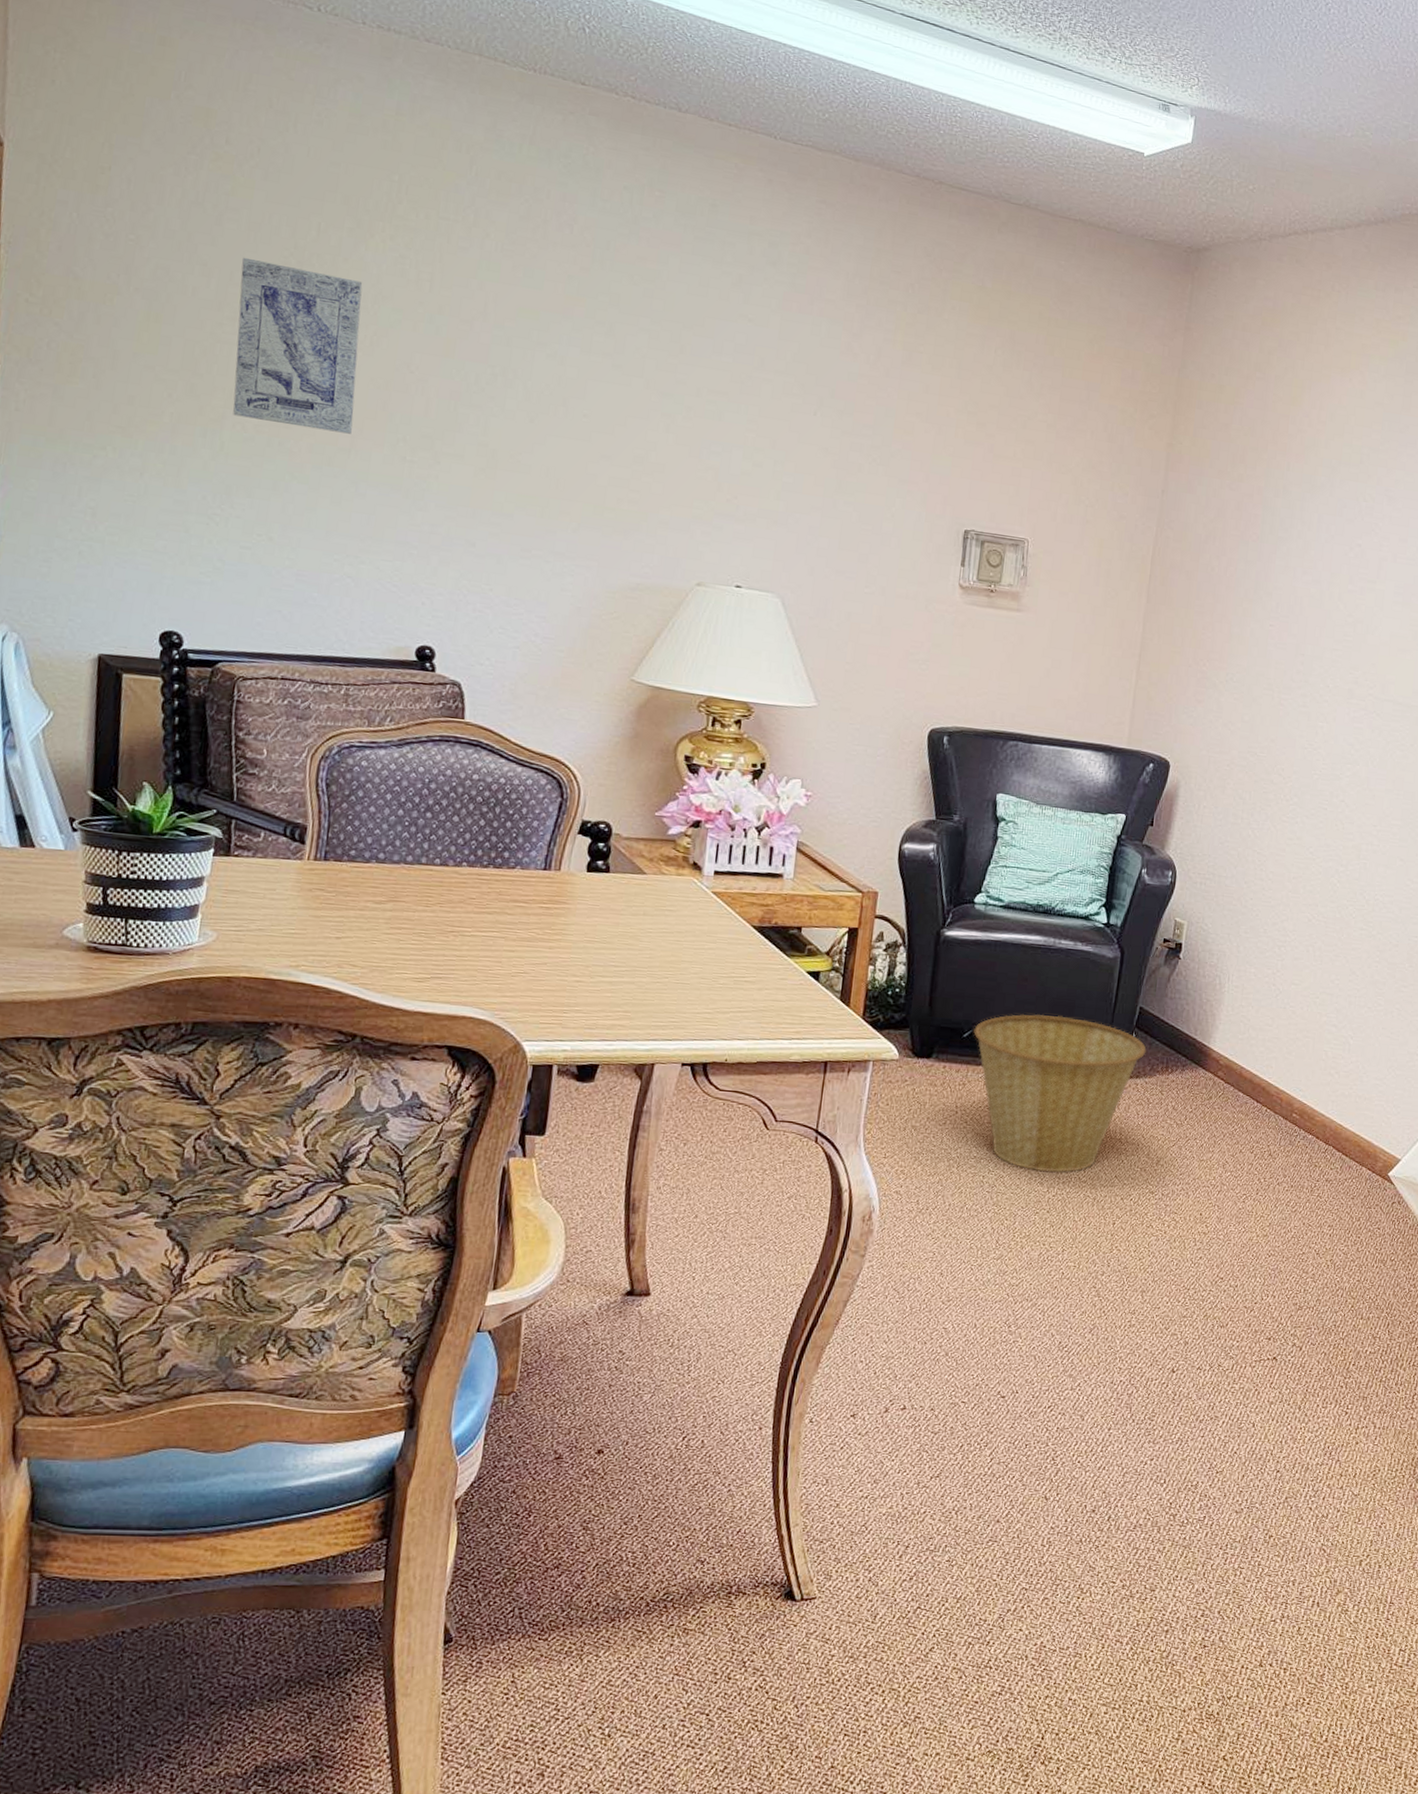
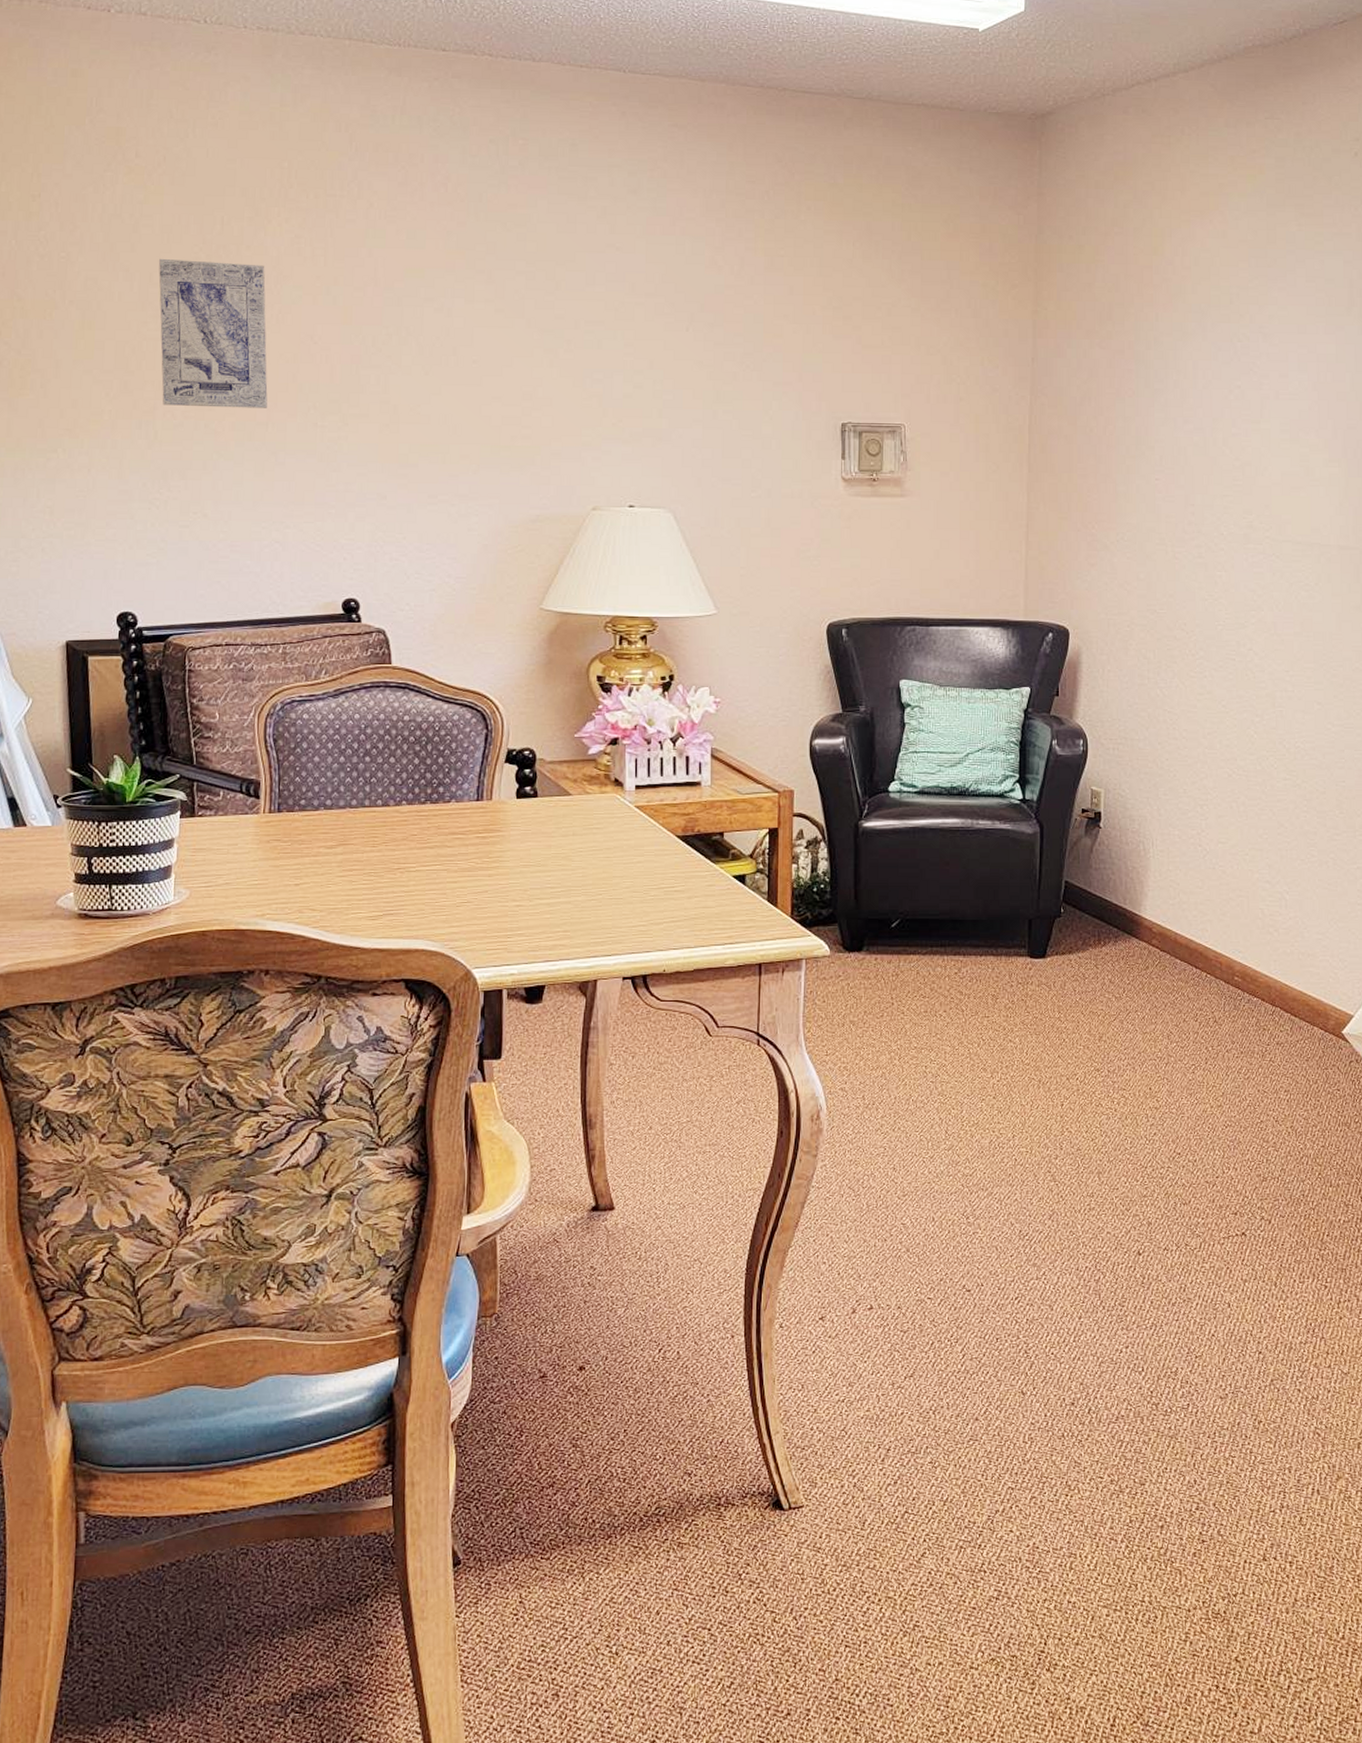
basket: present [973,1014,1147,1173] -> none [901,897,1076,1058]

